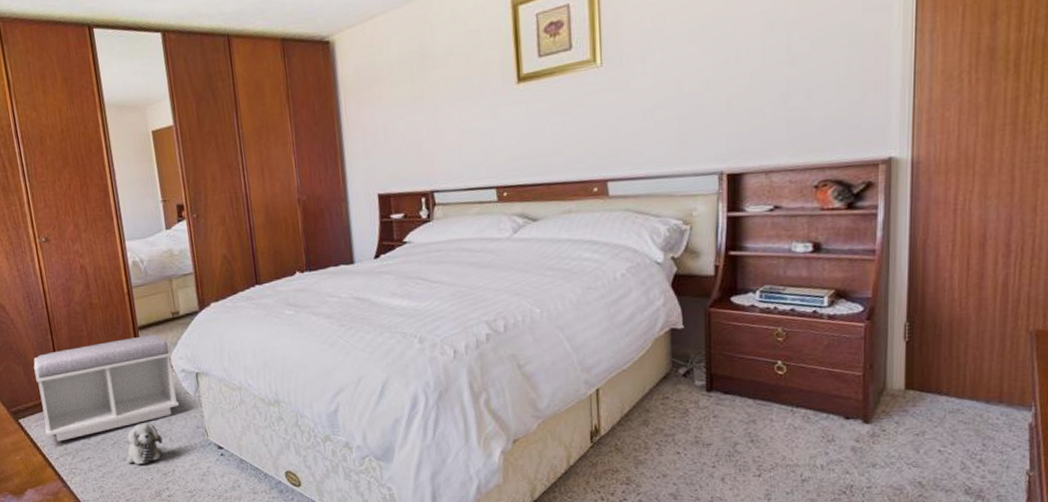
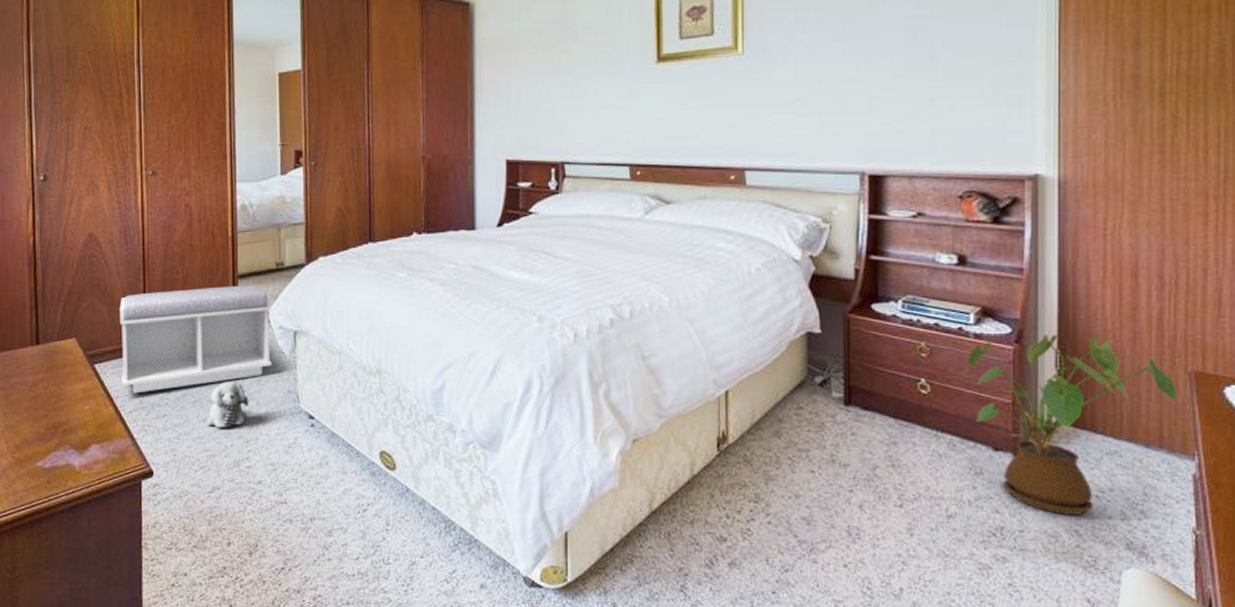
house plant: none [821,308,1018,470] -> present [967,335,1177,515]

